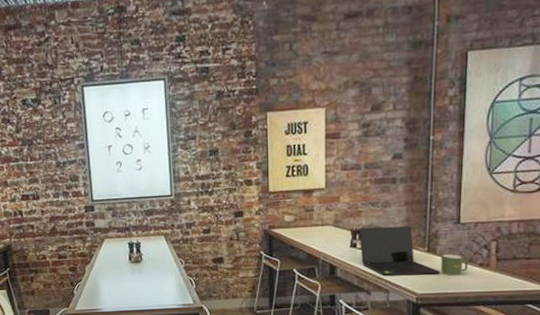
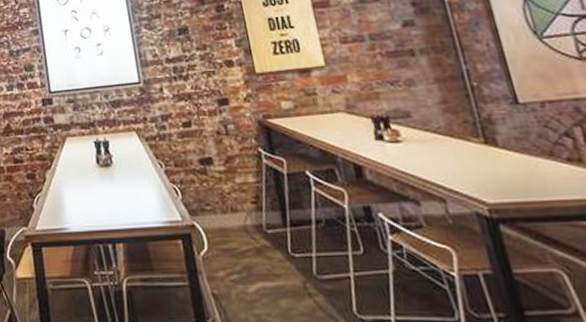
laptop: present [359,225,441,276] -> none [381,109,513,179]
mug: present [441,254,468,277] -> none [506,145,552,178]

